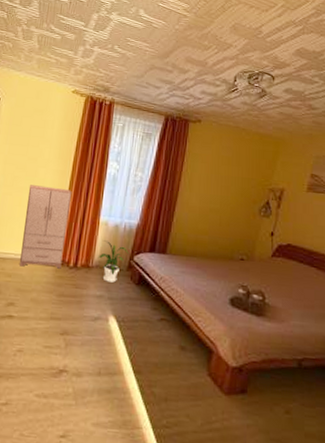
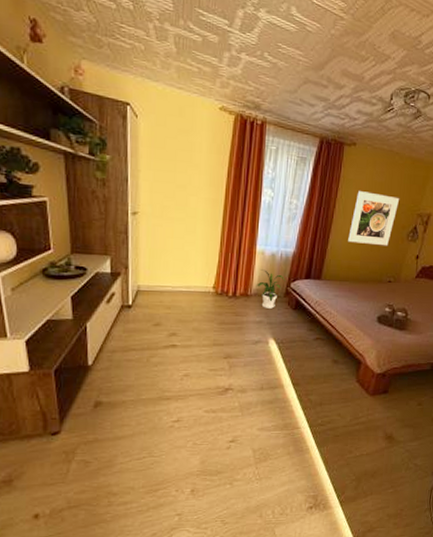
cabinet: present [20,185,72,269] -> none [178,215,227,299]
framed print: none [195,165,249,221] -> present [348,191,400,246]

